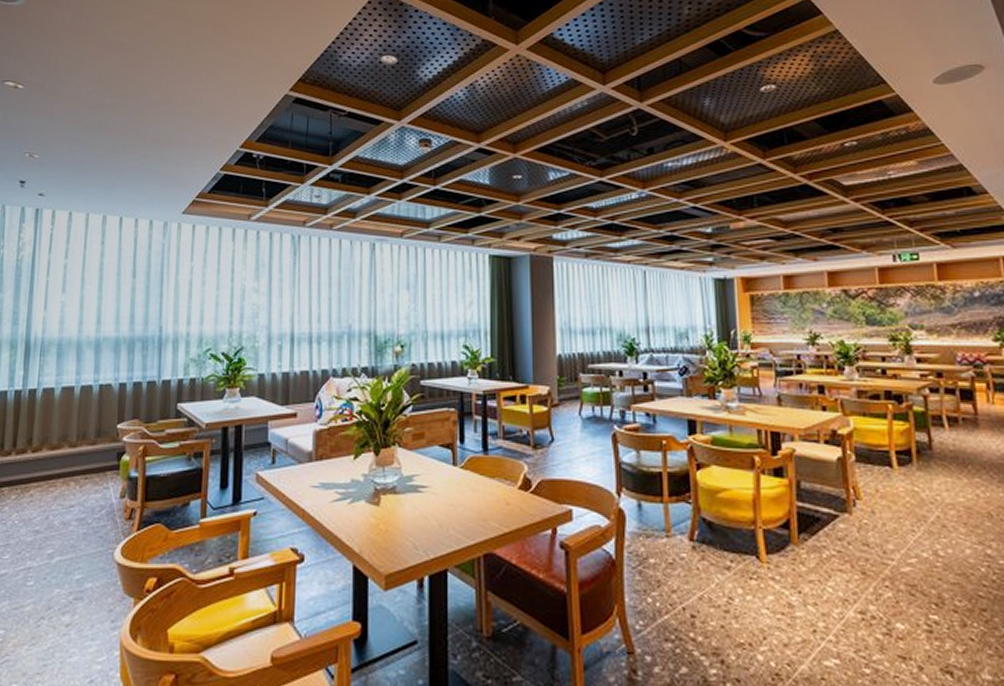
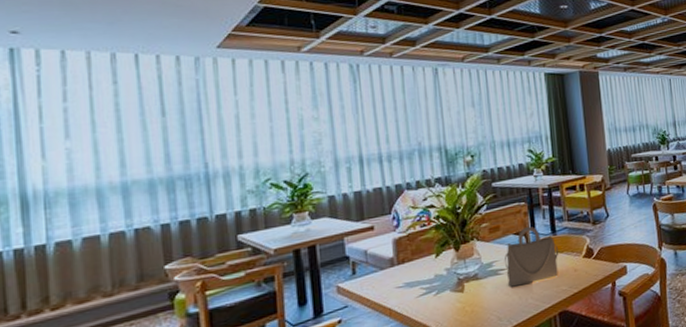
handbag: none [426,440,490,511] -> present [503,226,559,287]

